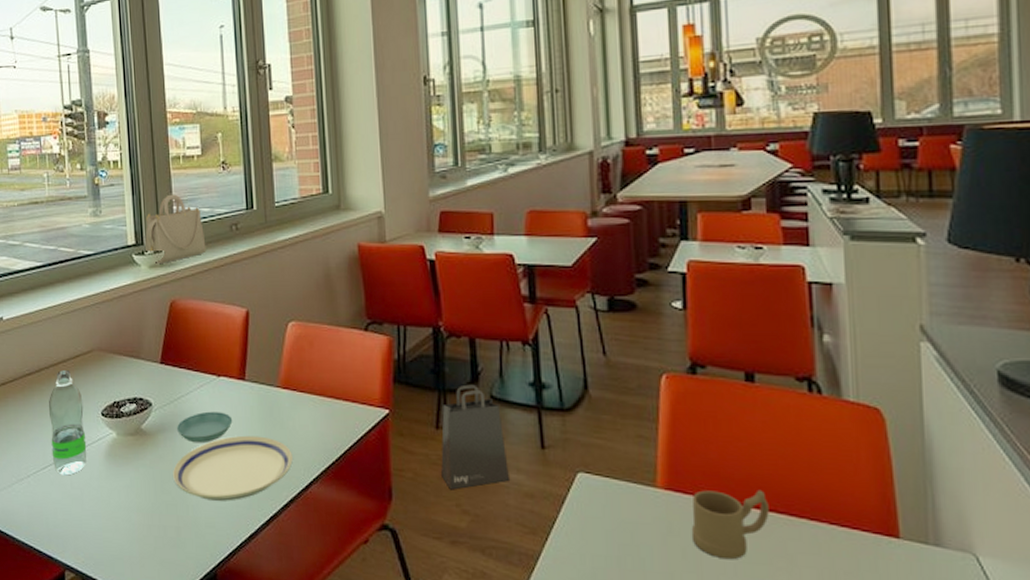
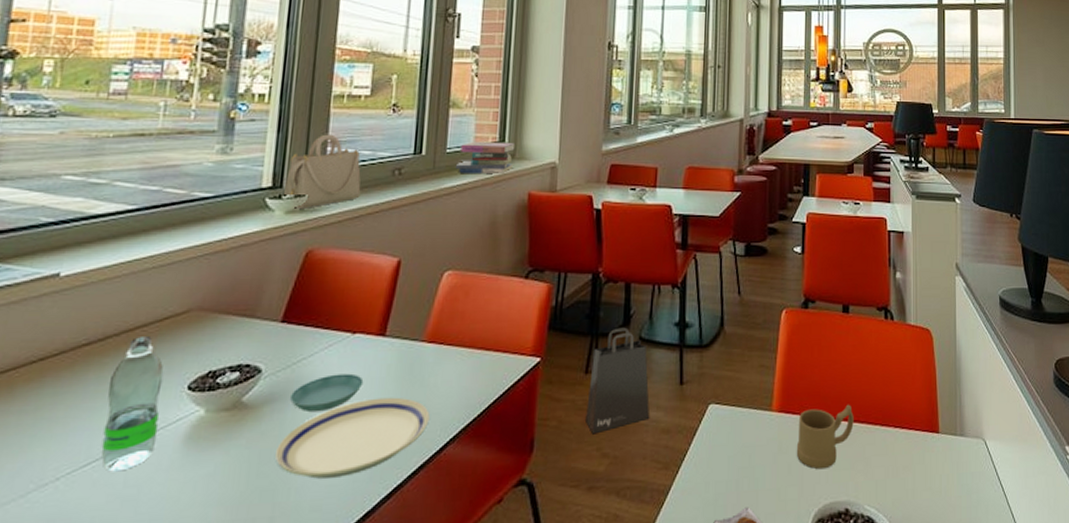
books: none [285,193,340,226] -> present [455,141,516,173]

